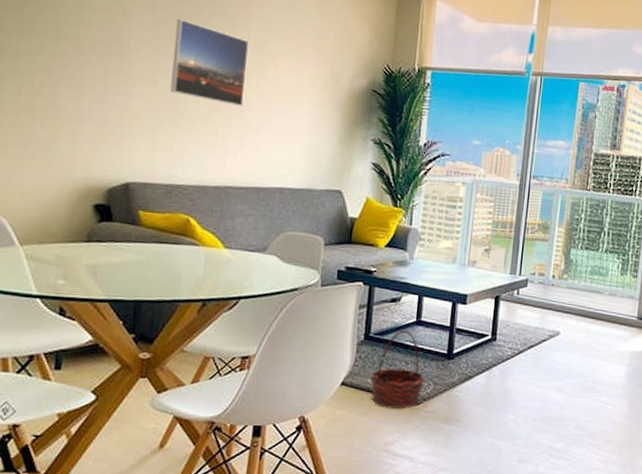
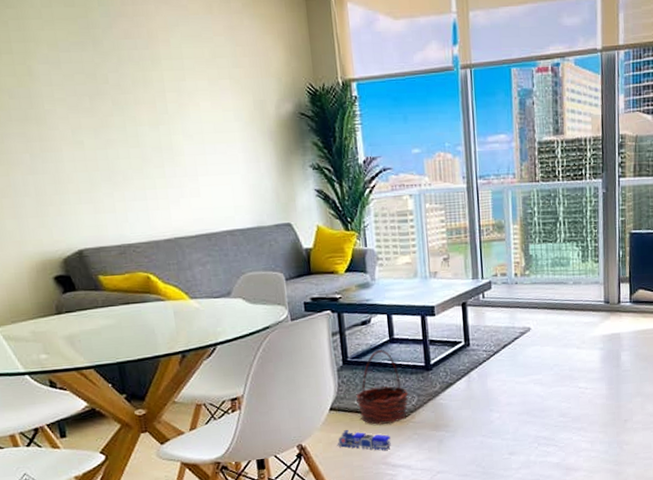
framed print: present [170,18,250,106] -> none [85,70,174,154]
toy train: none [340,407,398,438] -> present [337,429,391,451]

